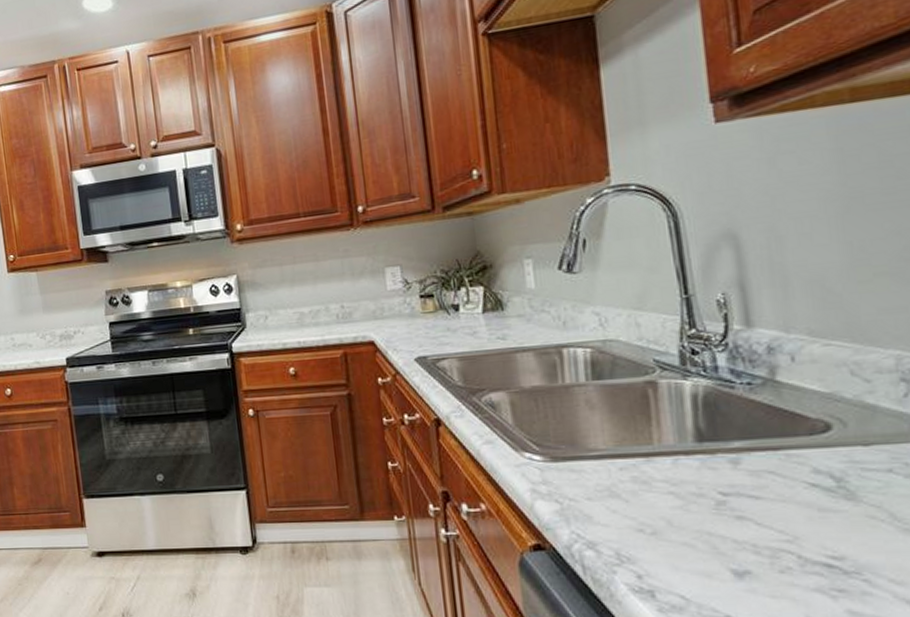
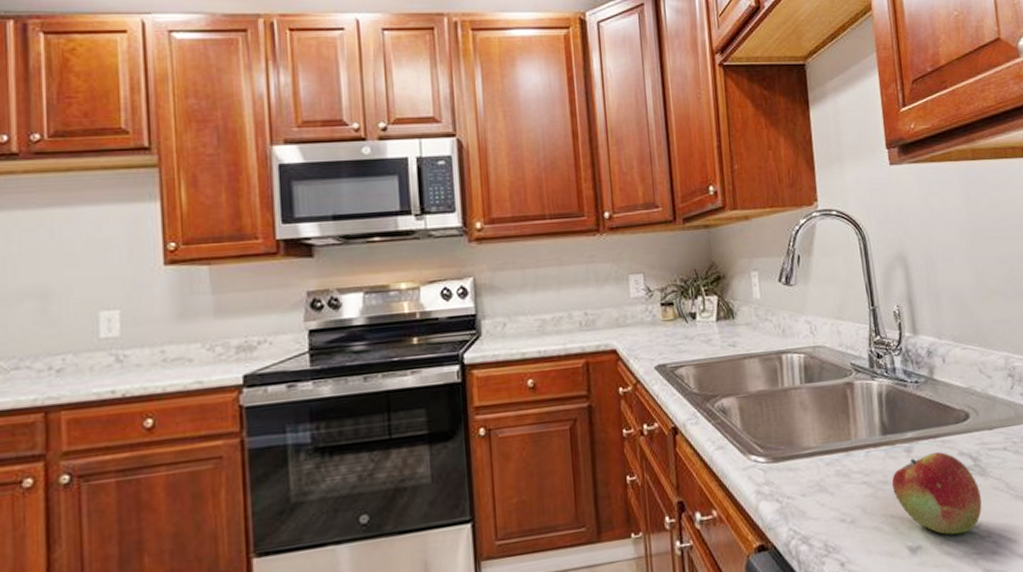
fruit: none [709,466,848,565] -> present [891,451,982,535]

